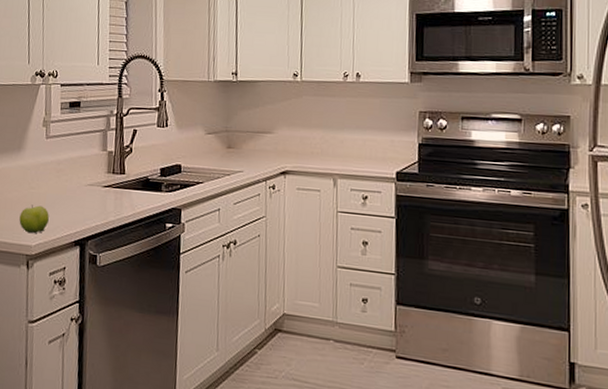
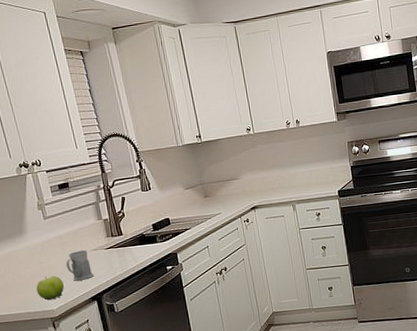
mug: none [56,182,84,218] -> present [66,250,94,281]

